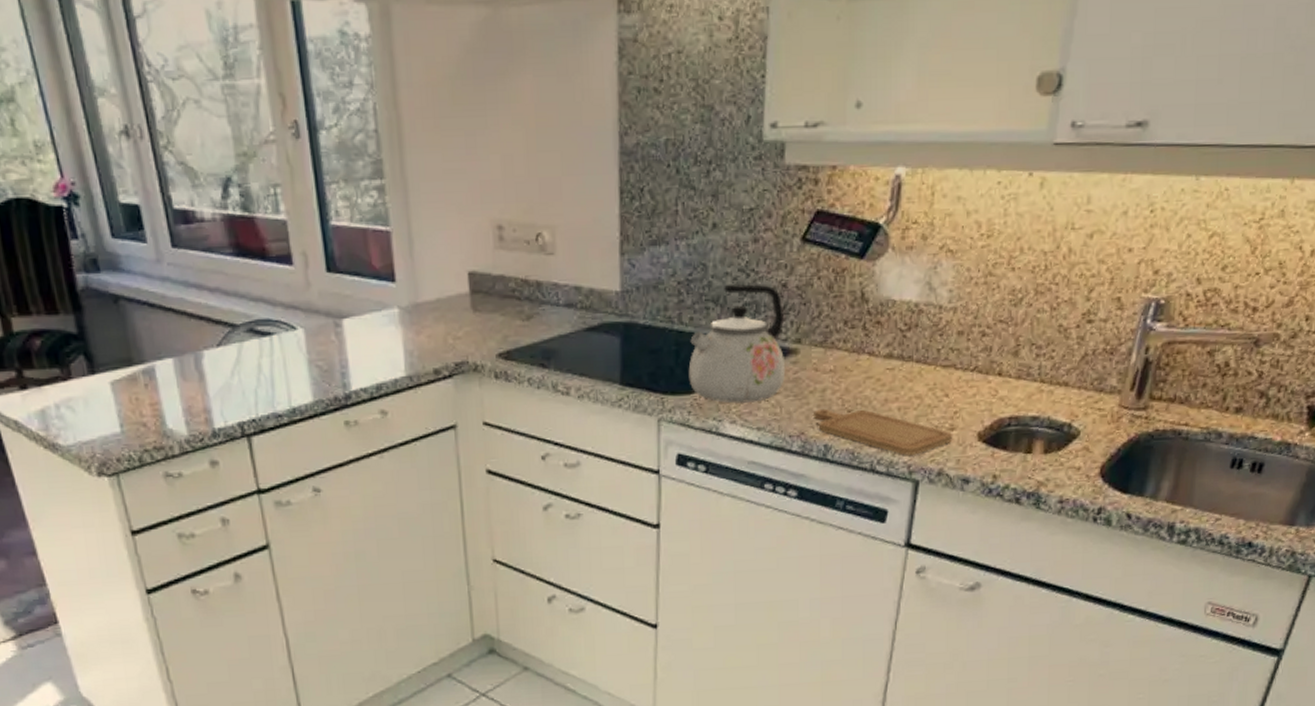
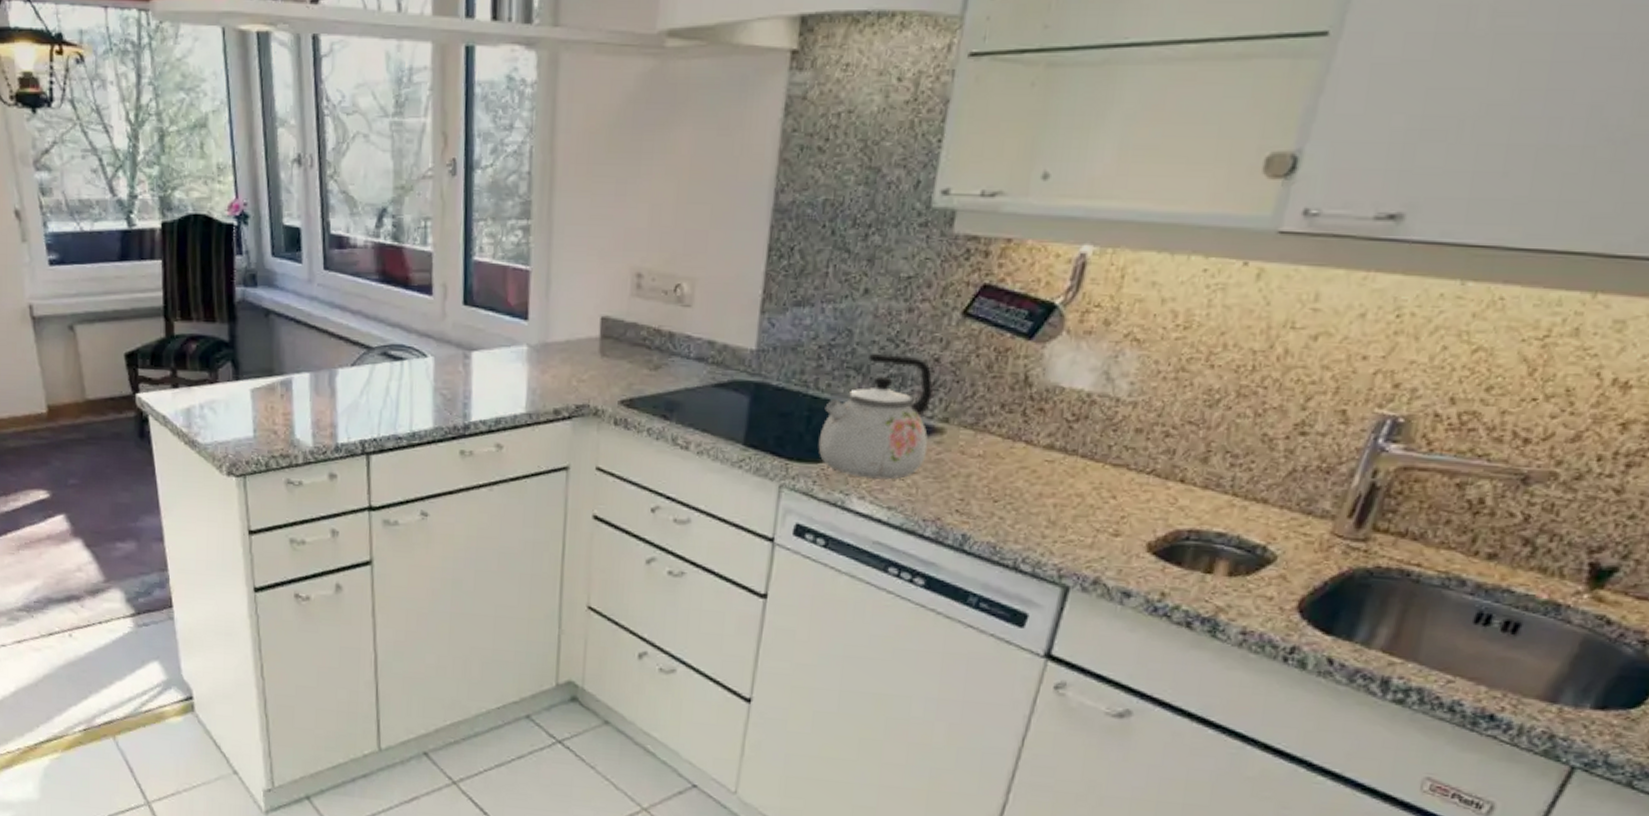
chopping board: present [814,408,953,455] -> none [954,495,1117,558]

